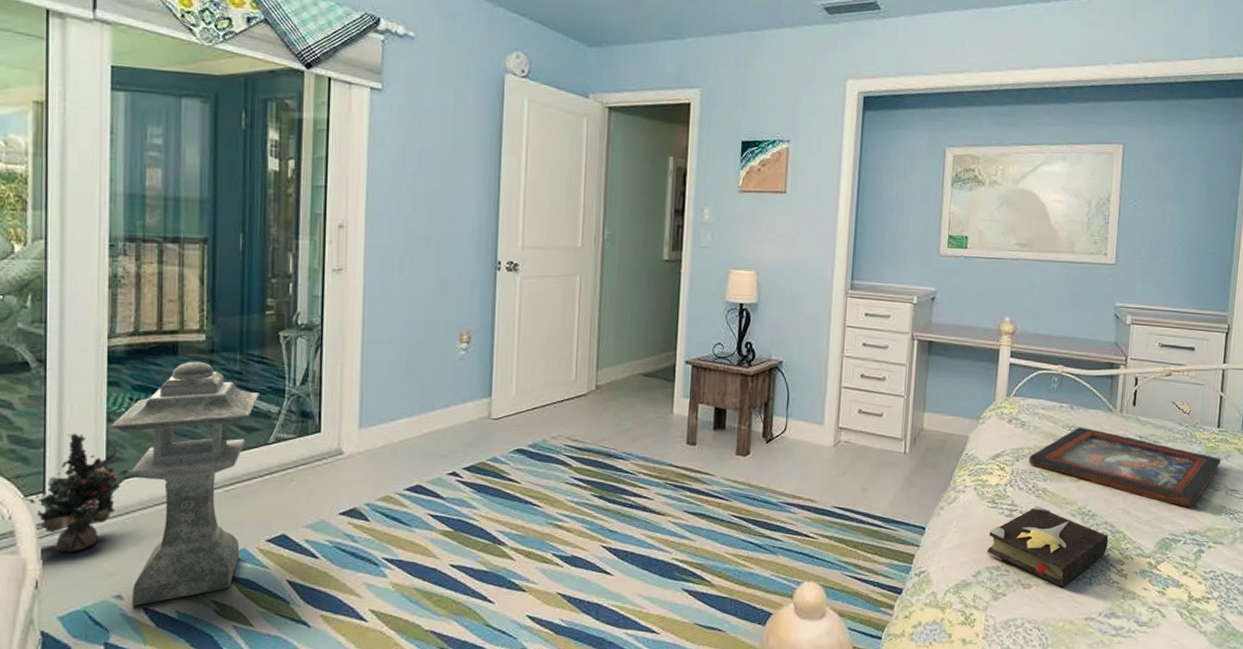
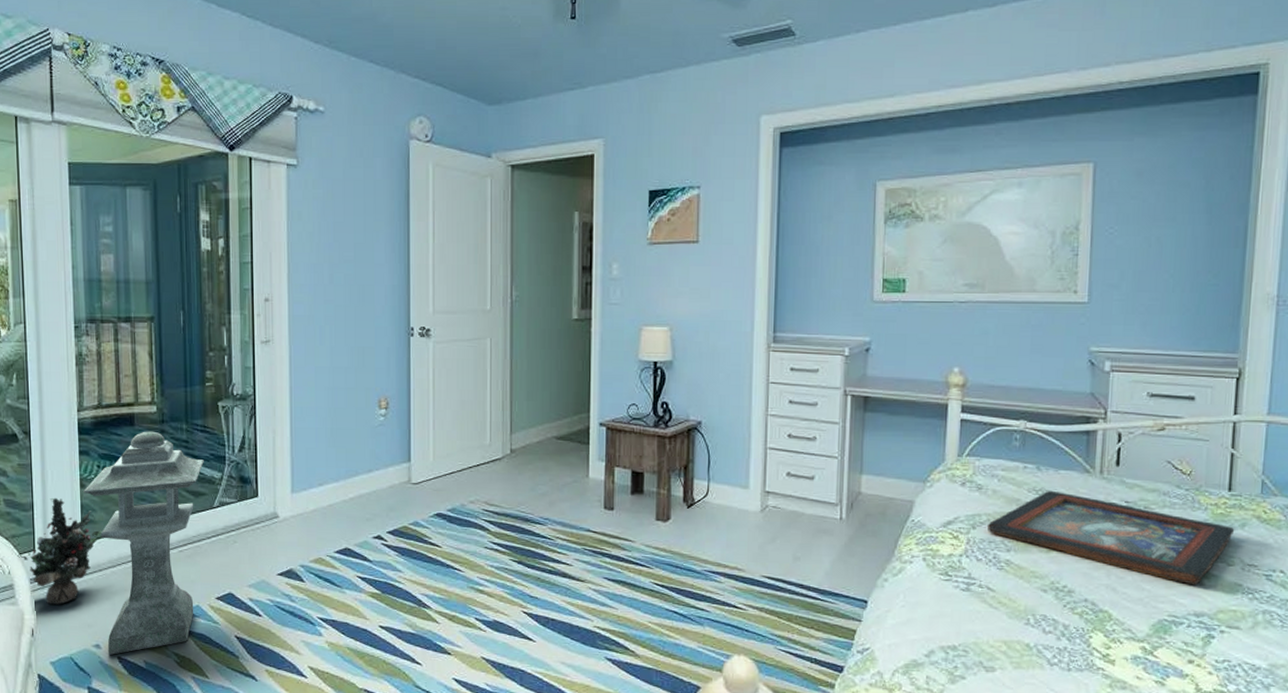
hardback book: present [987,505,1109,588] -> none [940,579,1090,673]

